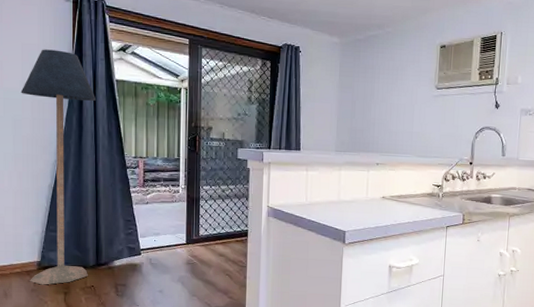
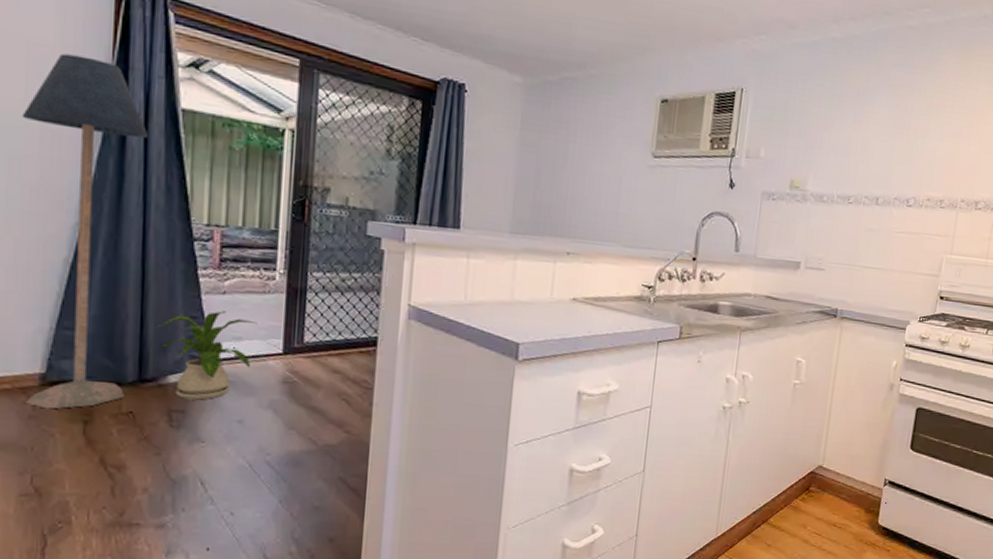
house plant: none [105,215,169,277] -> present [155,311,258,400]

